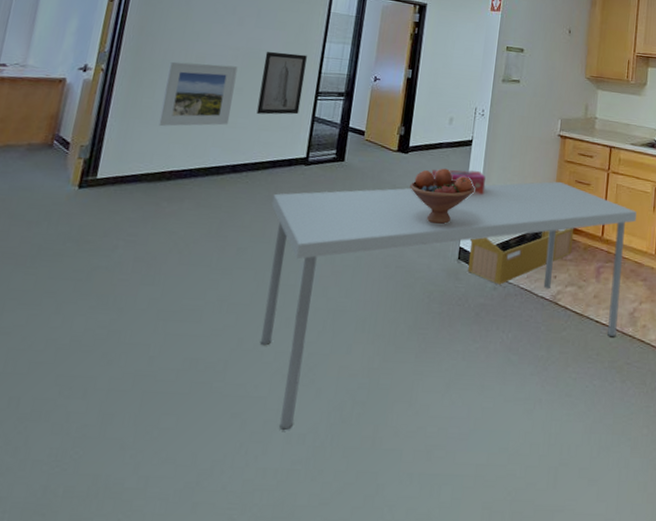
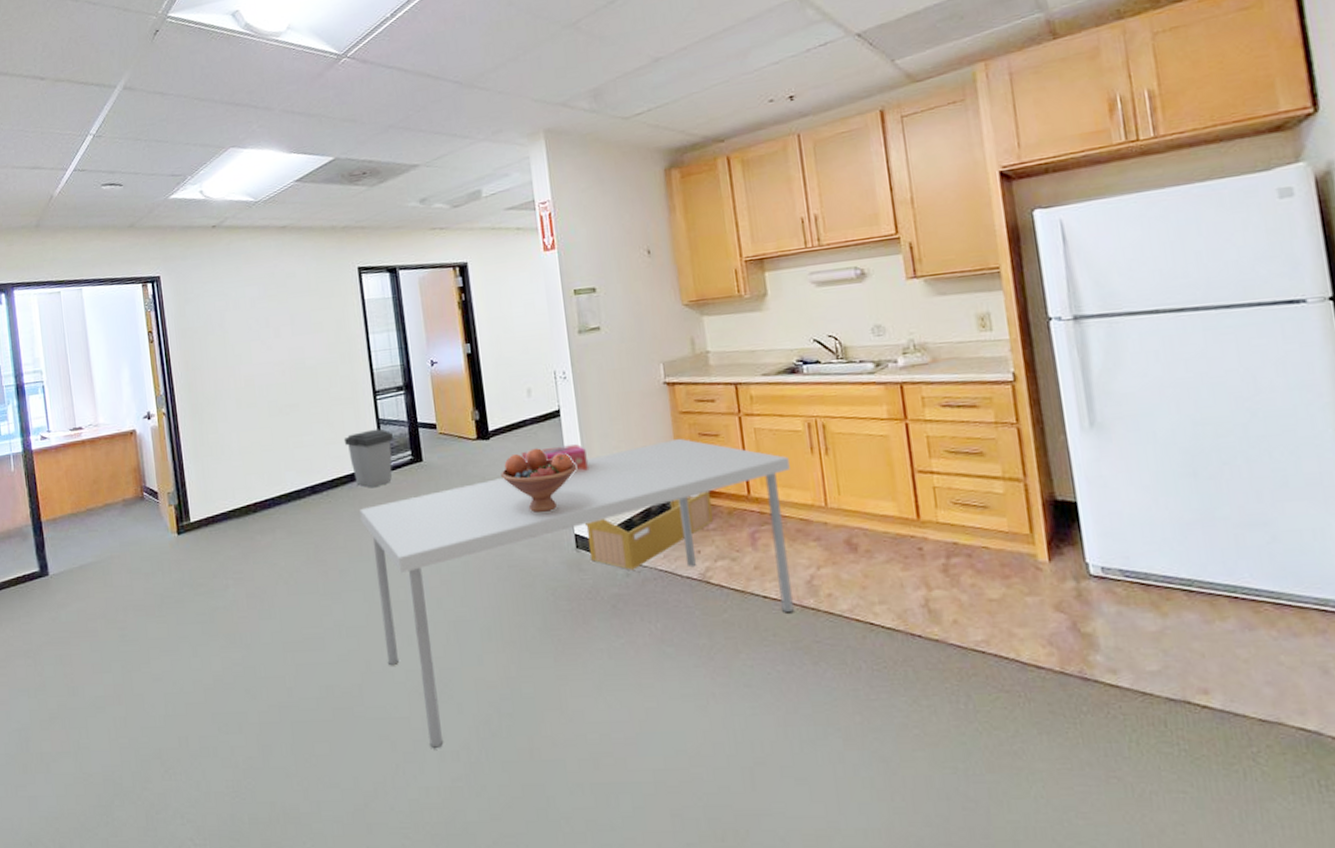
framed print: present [159,61,238,127] -> none [222,382,296,459]
wall art: present [256,51,307,115] -> none [310,353,362,428]
trash can: none [276,124,324,177] -> present [343,428,393,488]

